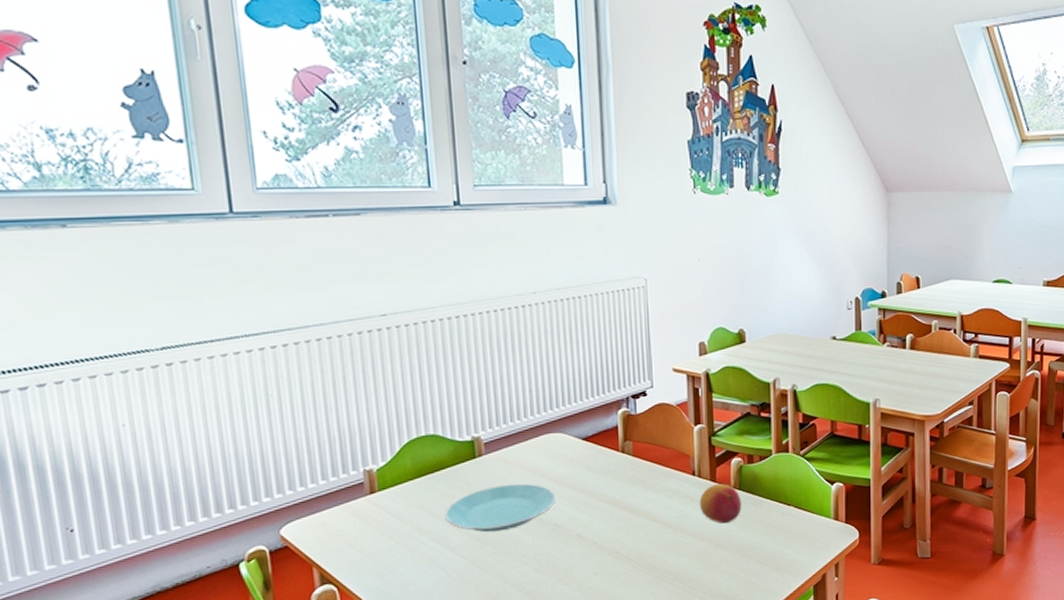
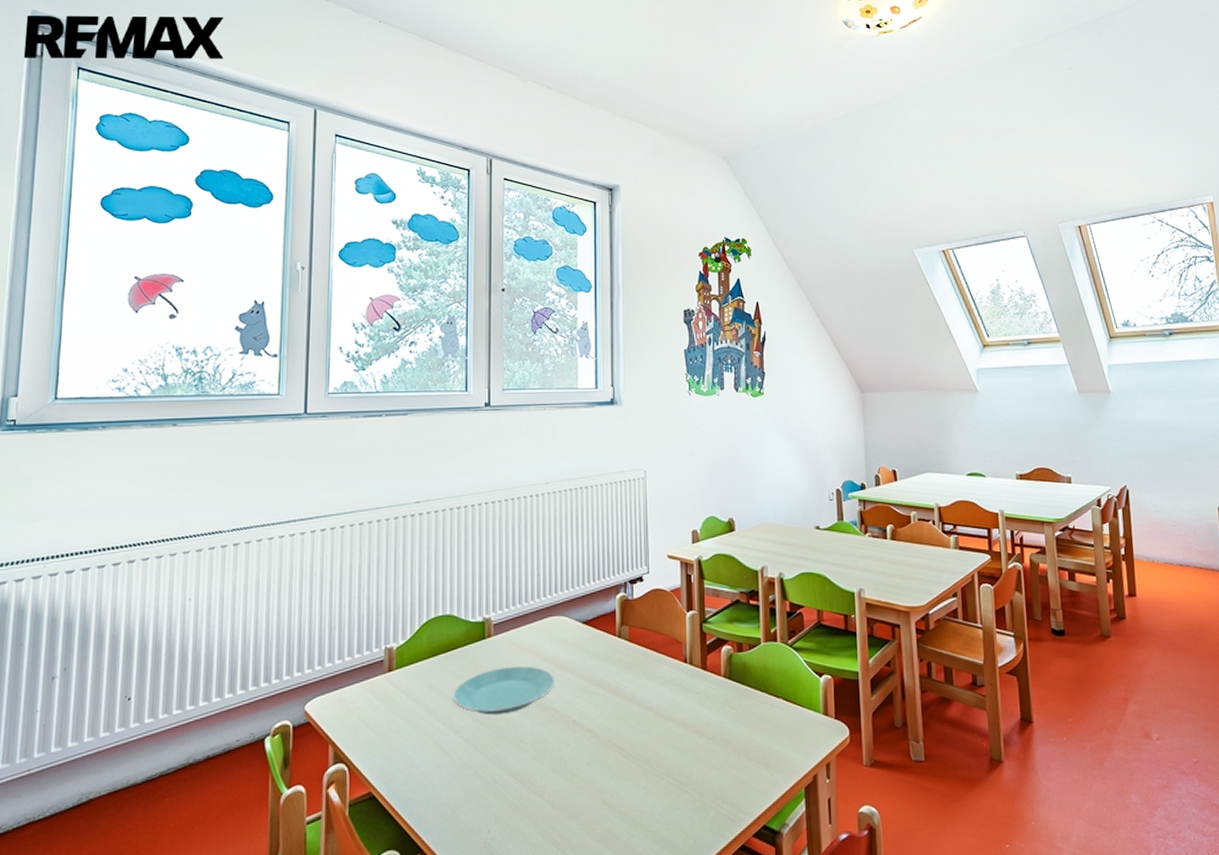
fruit: present [699,483,742,524] -> none [690,672,732,716]

